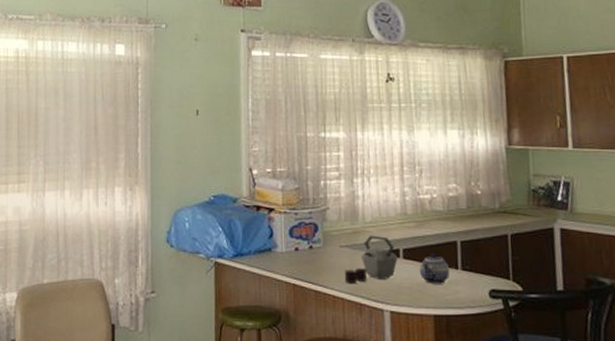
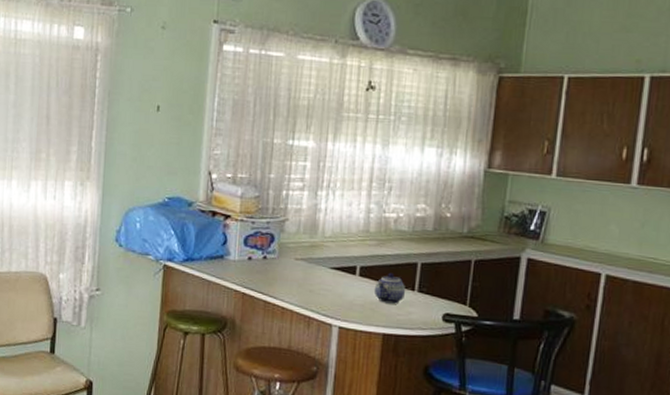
kettle: present [344,235,398,283] -> none [295,250,354,296]

